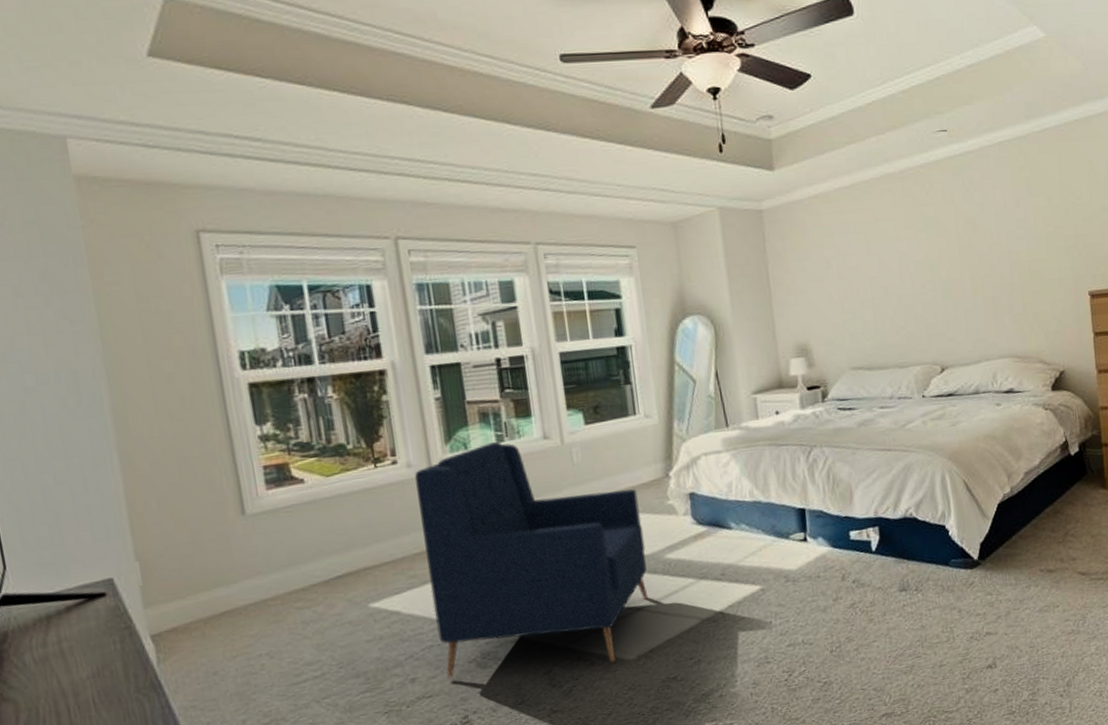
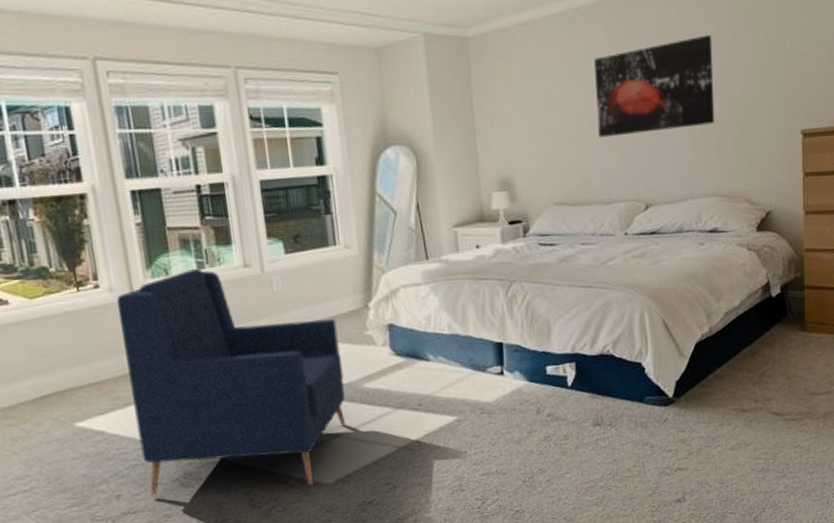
wall art: none [885,203,1005,304] -> present [594,34,715,138]

